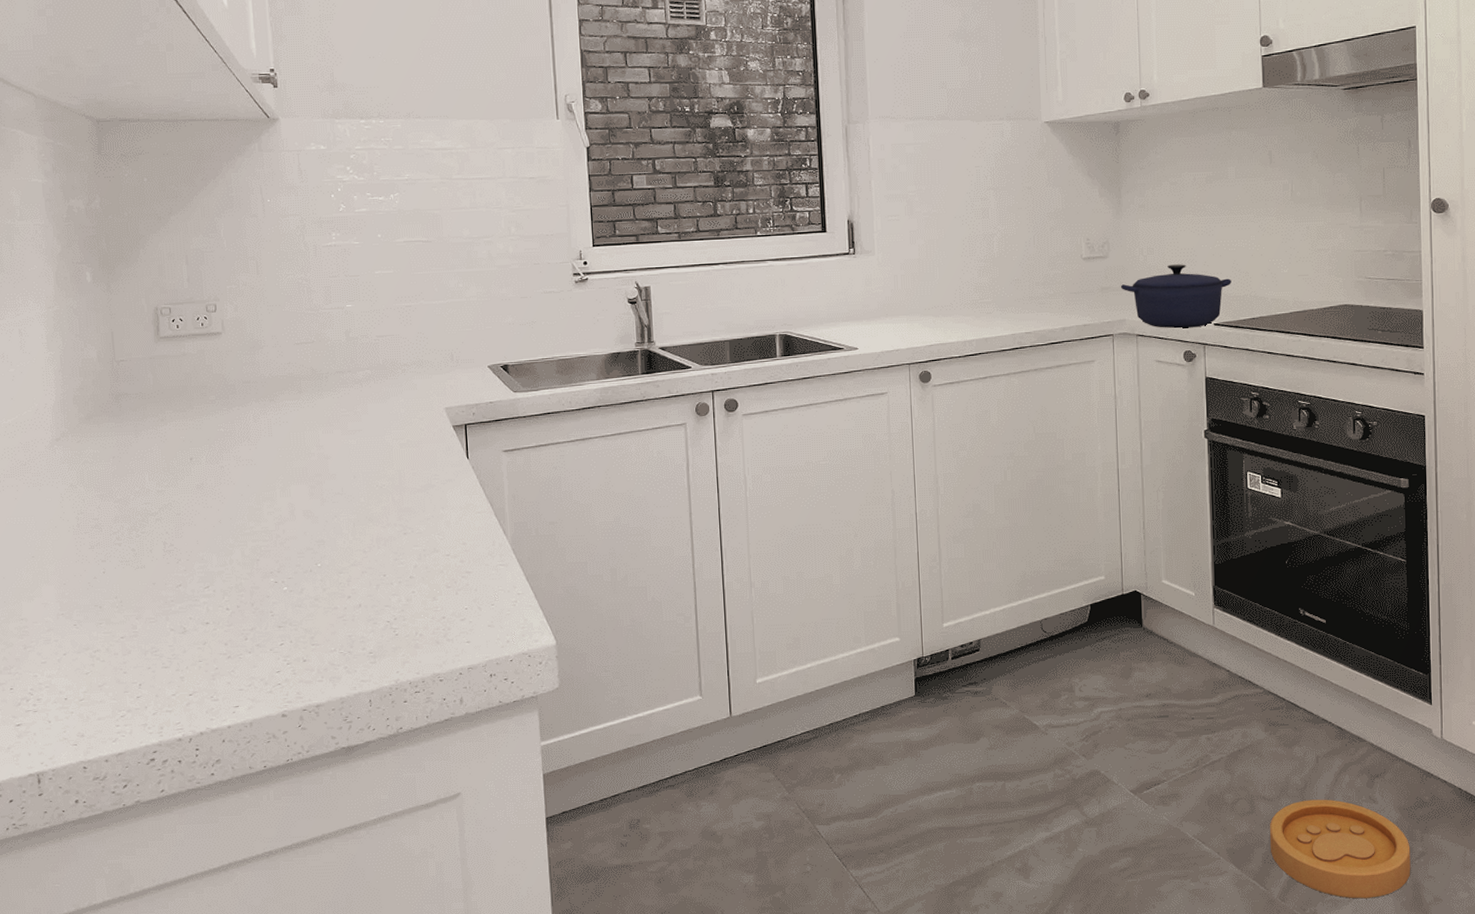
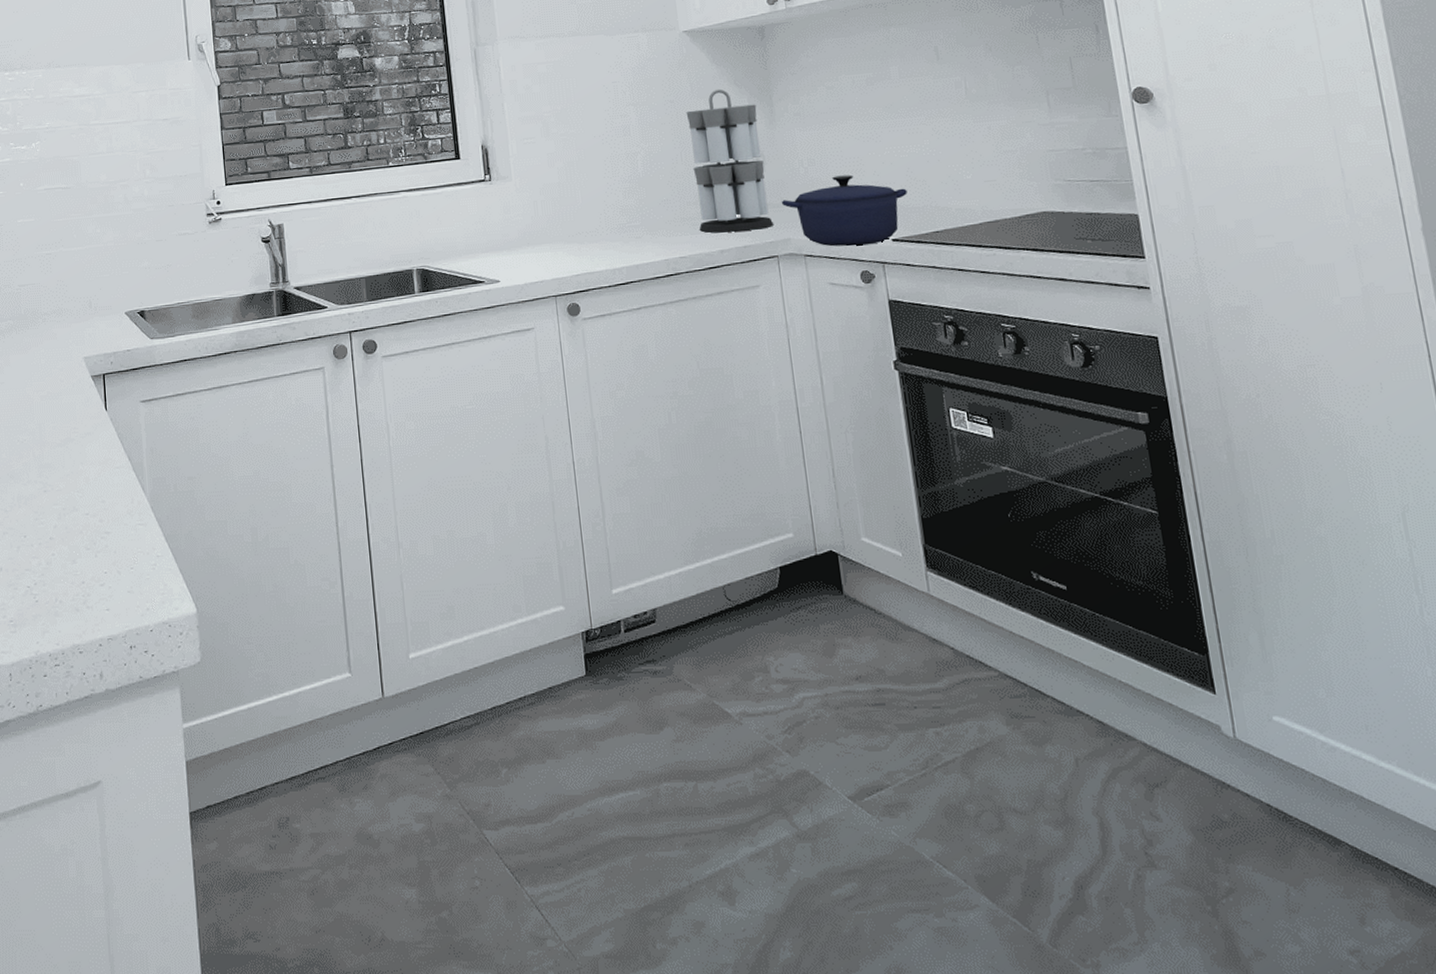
spice rack: none [1041,178,1113,312] -> present [686,88,774,233]
pet bowl: present [1270,799,1411,899] -> none [1026,814,1218,949]

